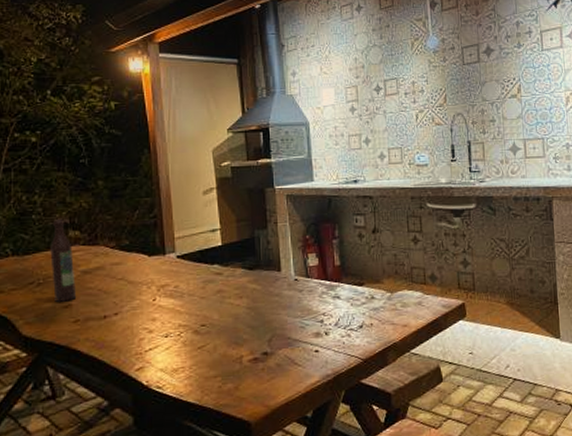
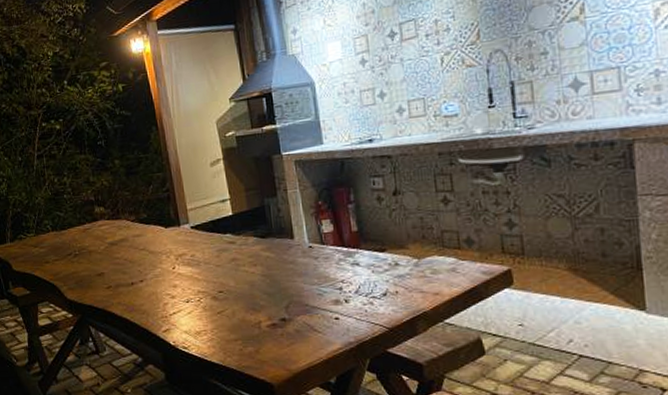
wine bottle: present [50,218,76,302] -> none [81,196,106,271]

